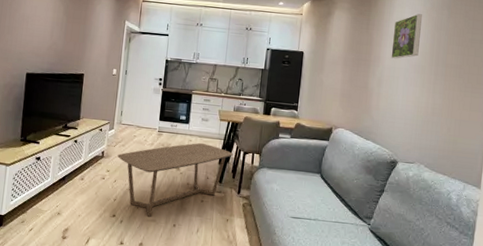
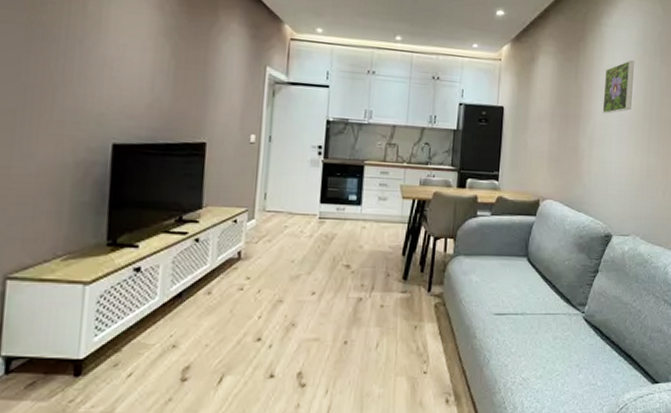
coffee table: present [117,142,234,217] -> none [261,229,421,335]

